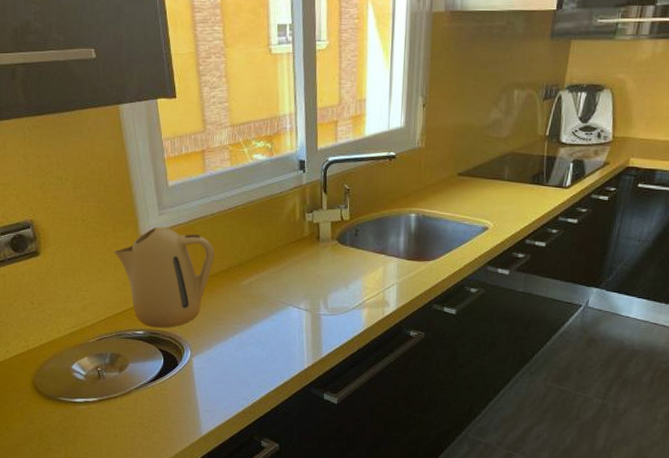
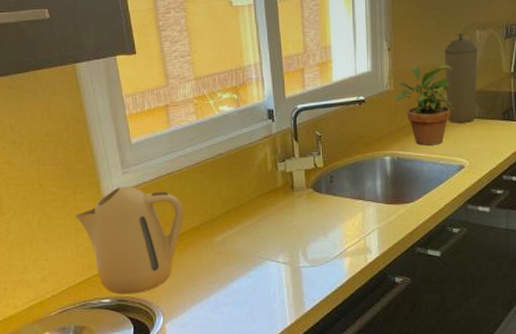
potted plant: none [425,124,486,205] -> present [395,65,453,146]
canister: none [476,91,514,185] -> present [444,32,478,123]

